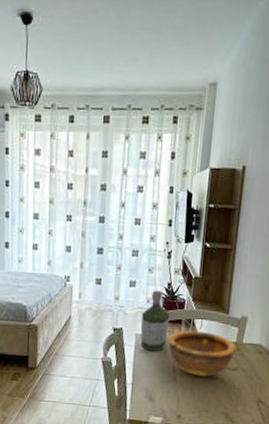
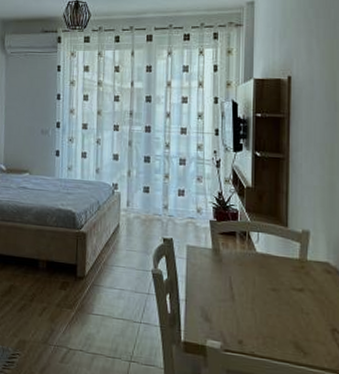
bottle: present [140,290,170,352] -> none [191,200,223,266]
bowl: present [167,330,237,377] -> none [221,243,300,297]

